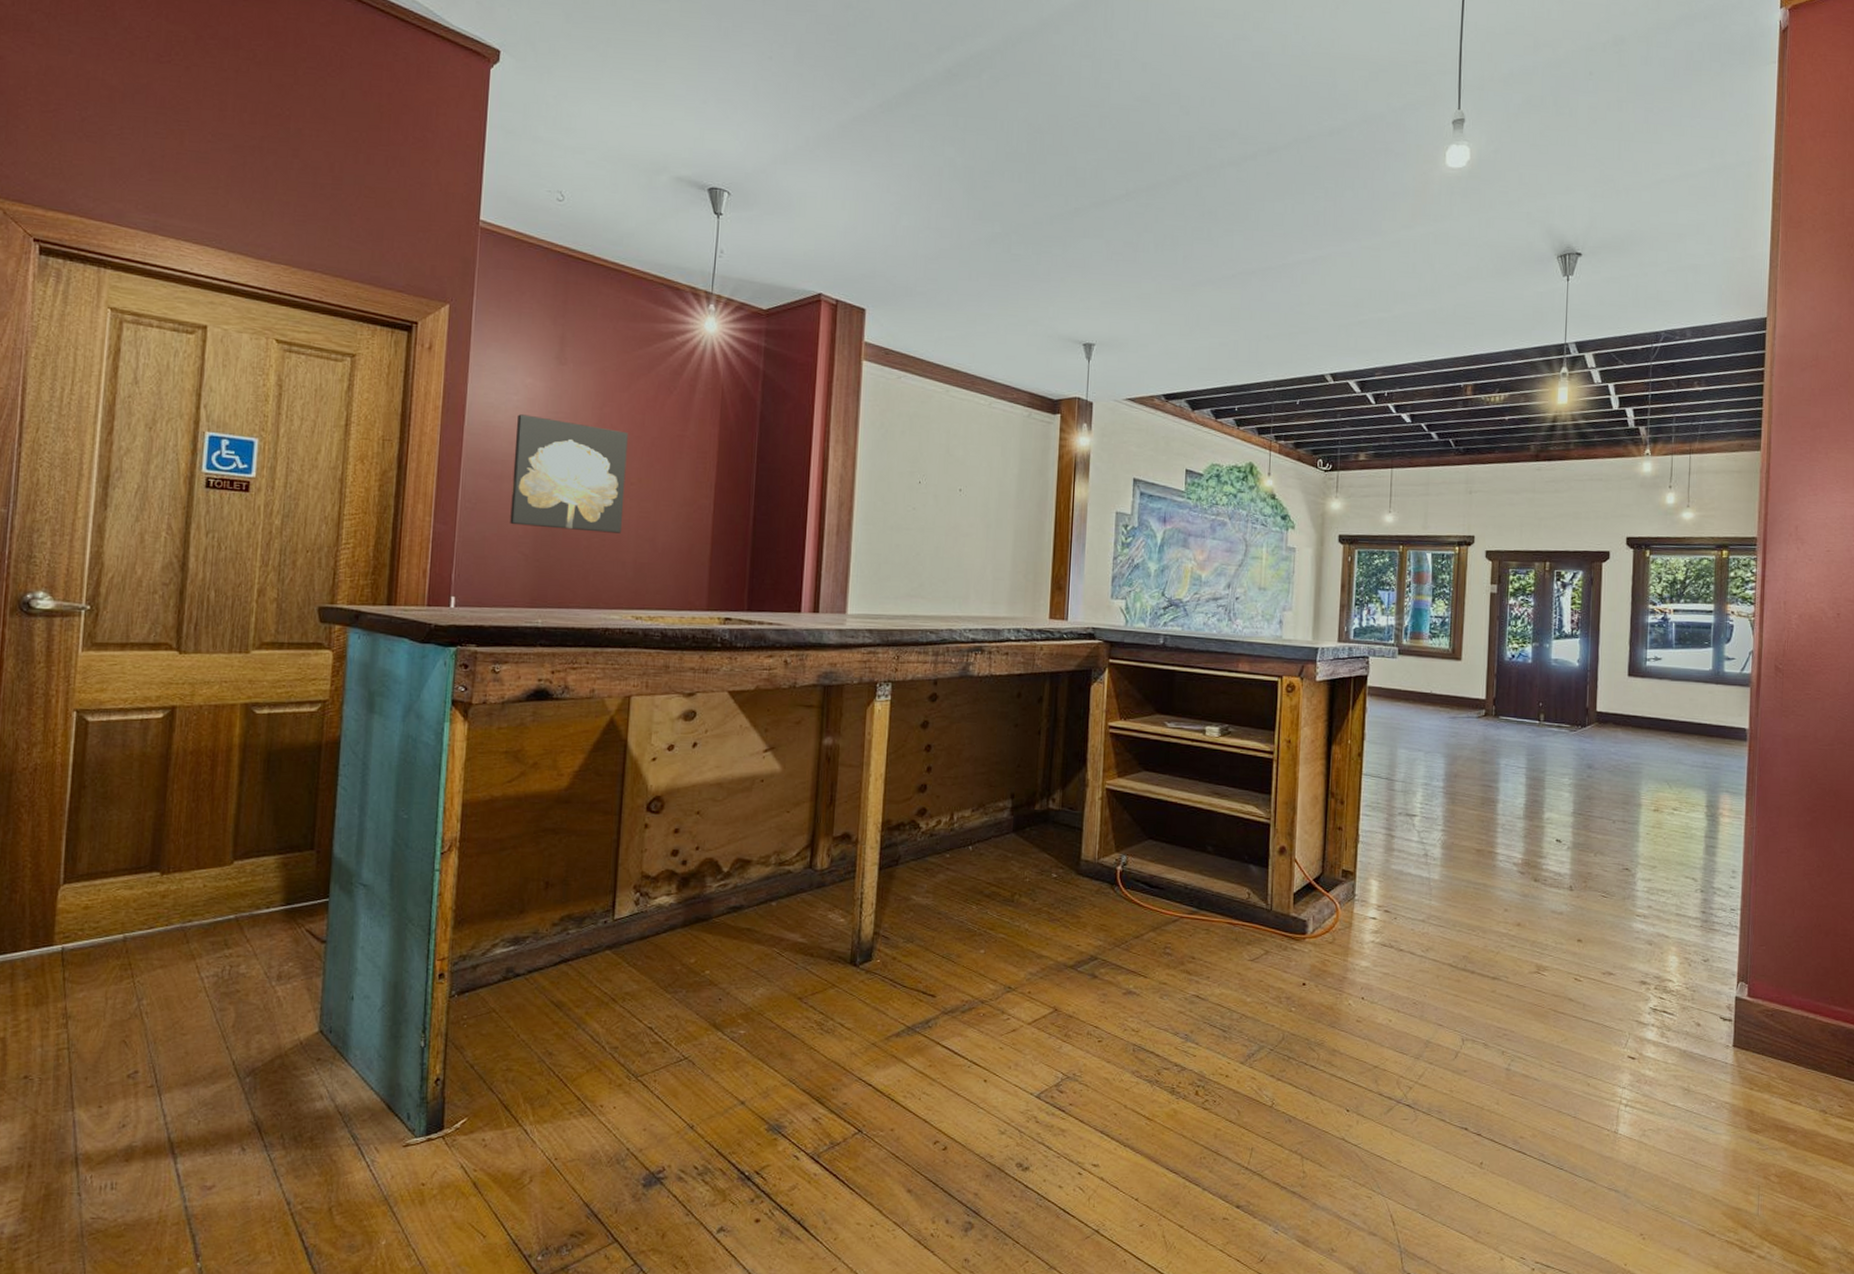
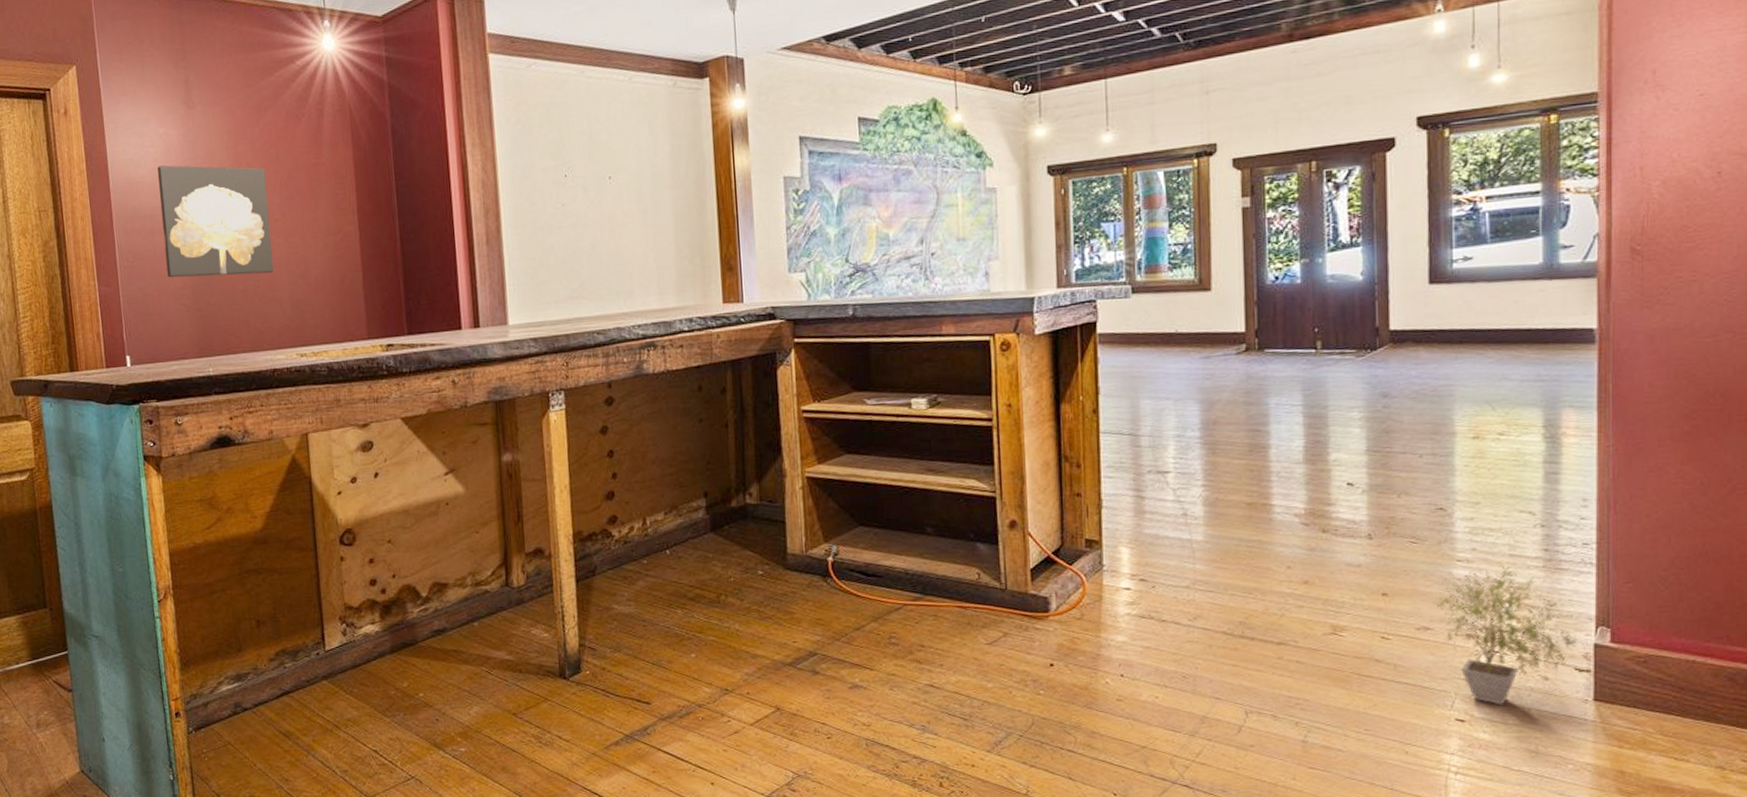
potted plant: none [1616,922,1724,1046] -> present [1432,565,1578,706]

